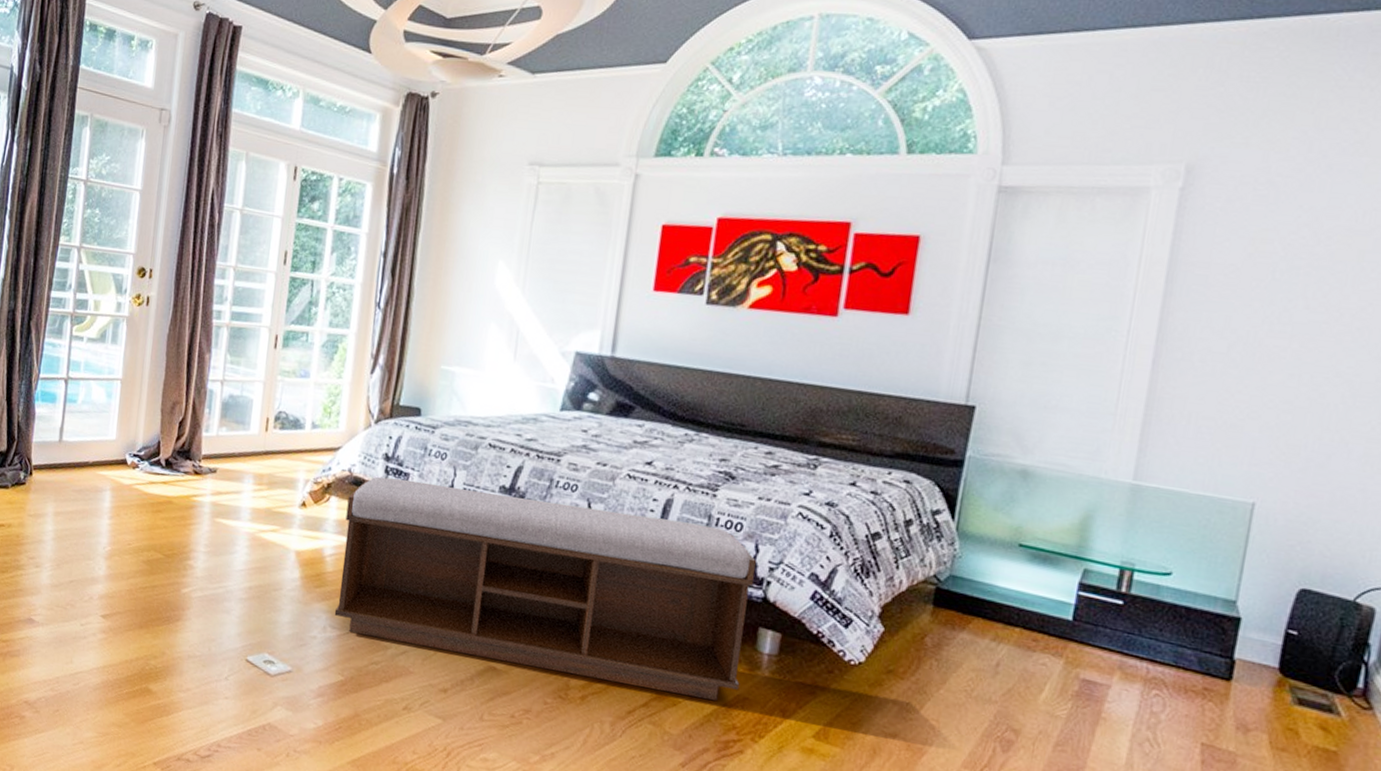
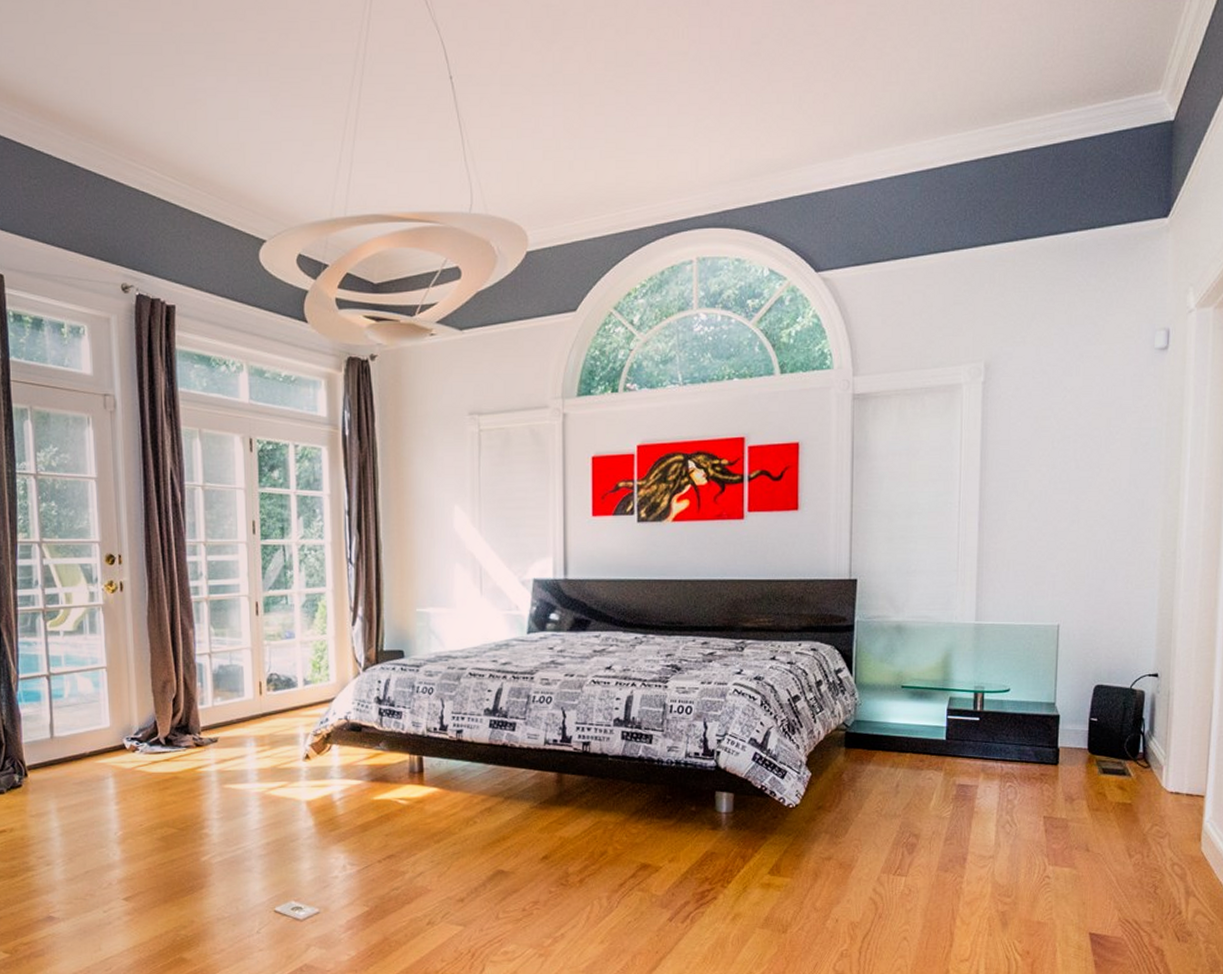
bench: present [334,477,756,701] -> none [348,713,707,866]

